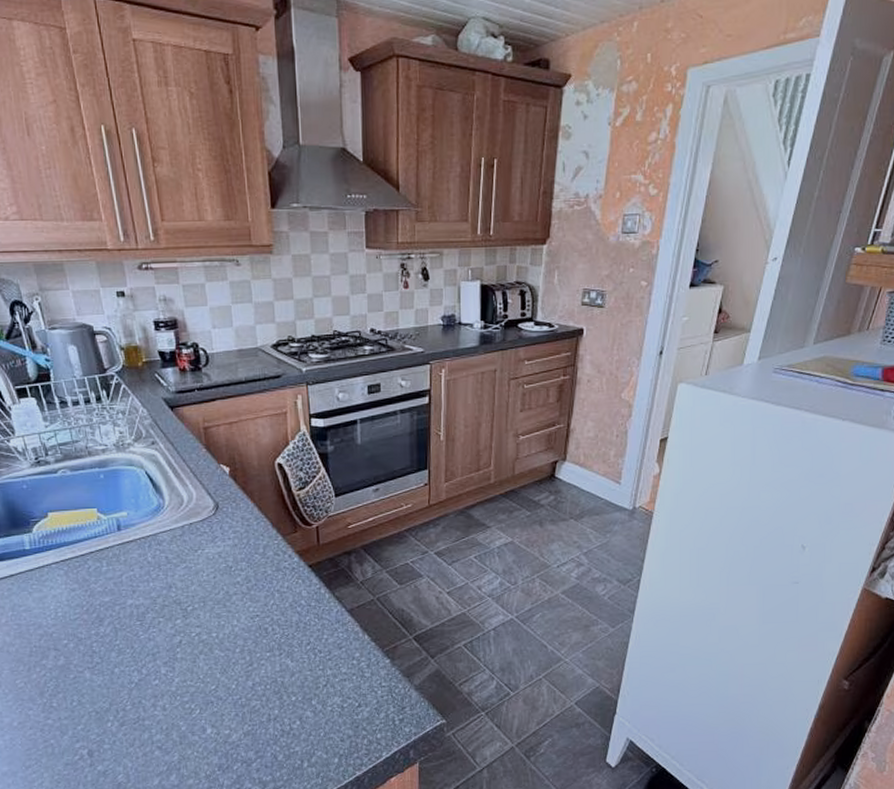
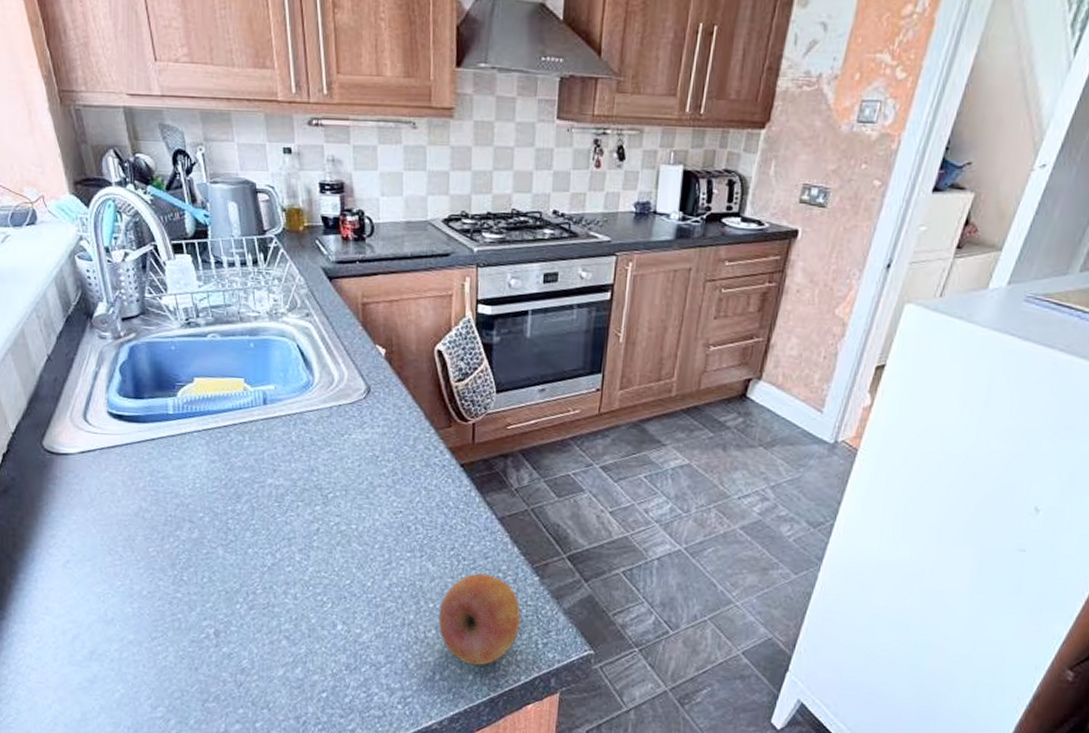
fruit: none [301,663,377,749] -> present [438,573,520,666]

